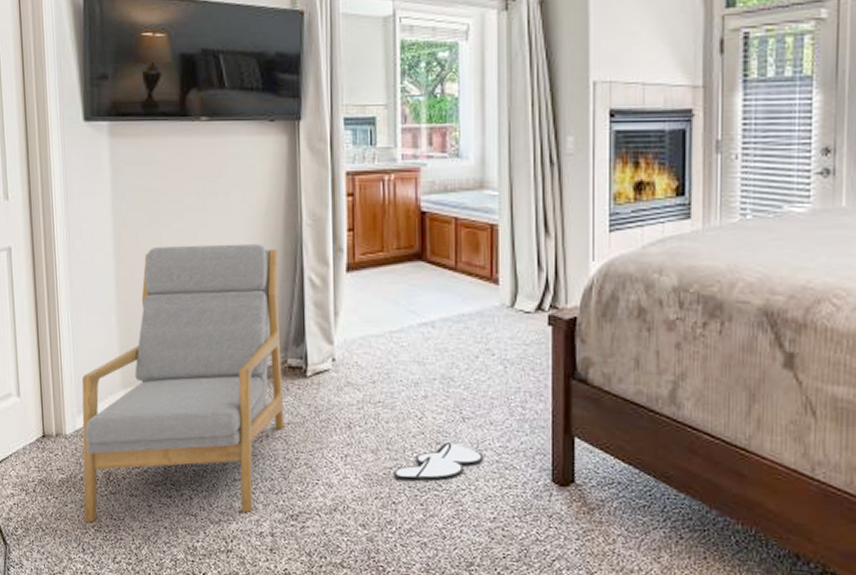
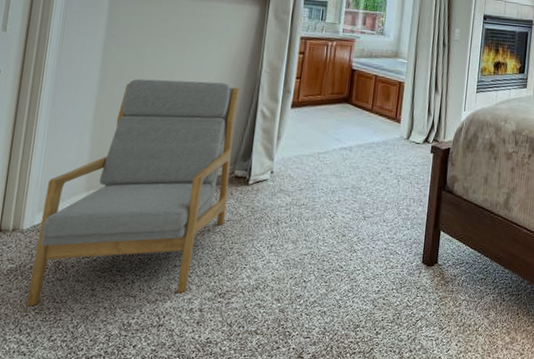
slippers: present [394,441,484,481] -> none [308,234,376,264]

